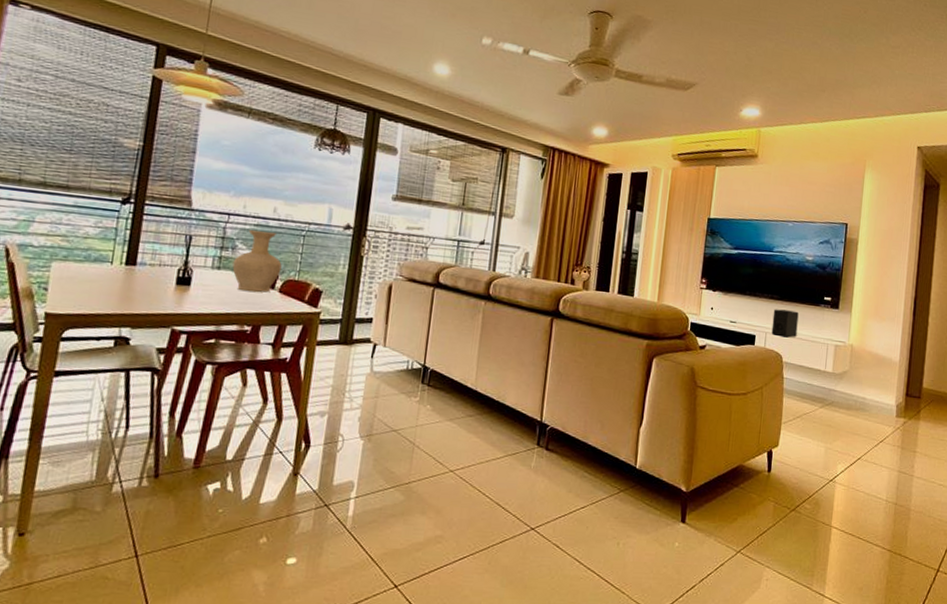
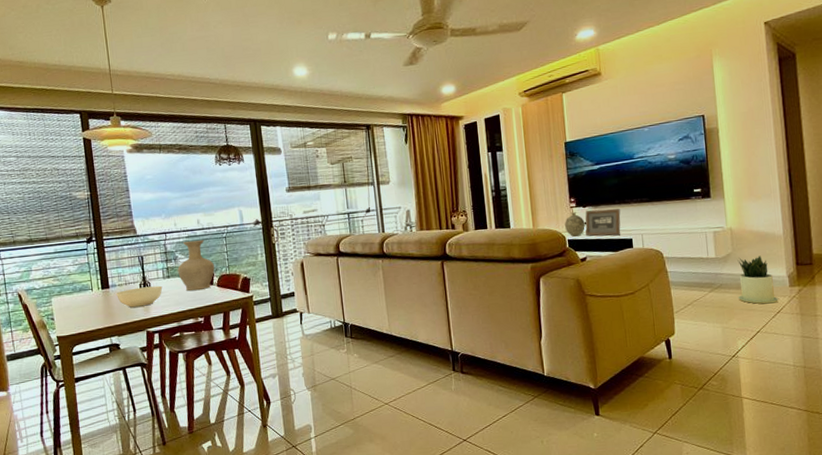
bowl: none [143,272,208,298] -> present [116,285,163,308]
decorative vase: none [690,294,712,321] -> present [564,212,586,237]
picture frame: none [710,295,750,329] -> present [585,208,621,236]
speaker: present [771,309,799,338] -> none [645,208,673,235]
planter: none [846,377,884,432] -> present [737,255,779,304]

